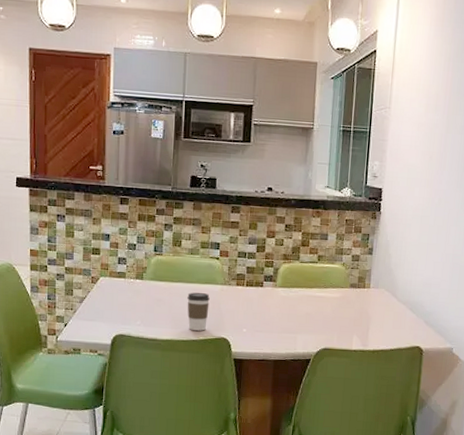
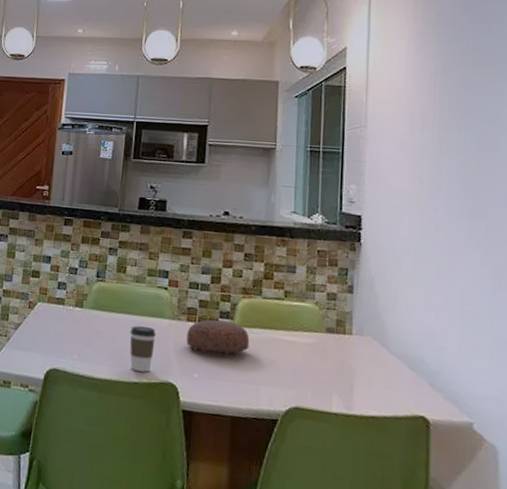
decorative bowl: none [236,283,289,312] -> present [186,319,250,356]

